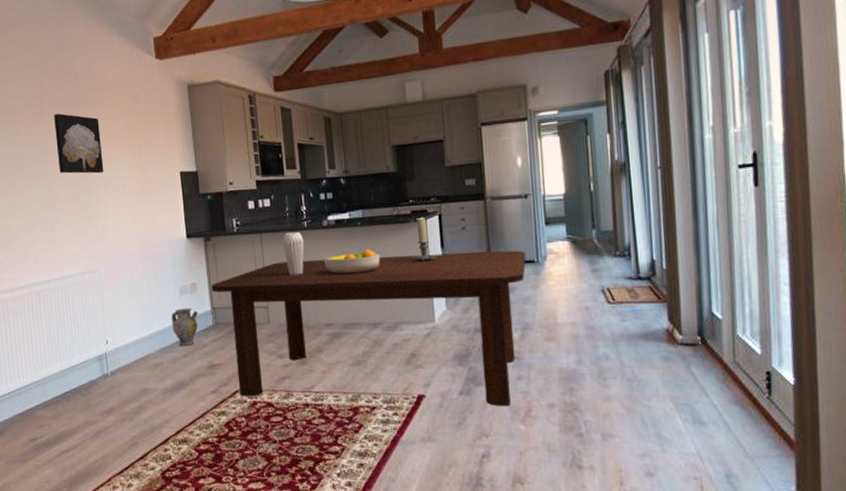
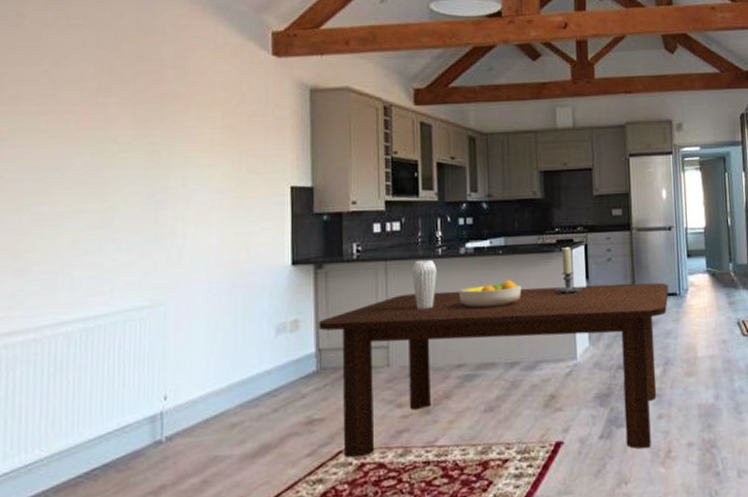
wall art: present [54,113,104,174] -> none [122,108,188,183]
ceramic jug: present [171,308,199,347] -> none [261,350,297,399]

